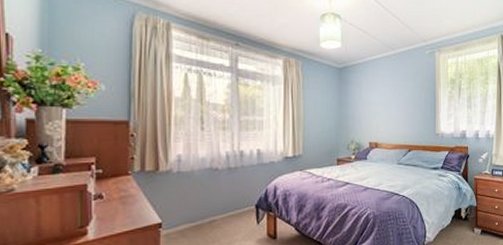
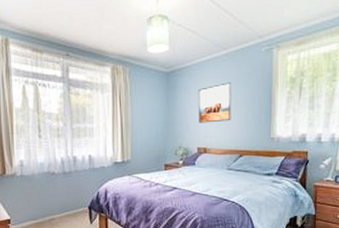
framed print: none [369,80,400,118] -> present [198,82,231,123]

